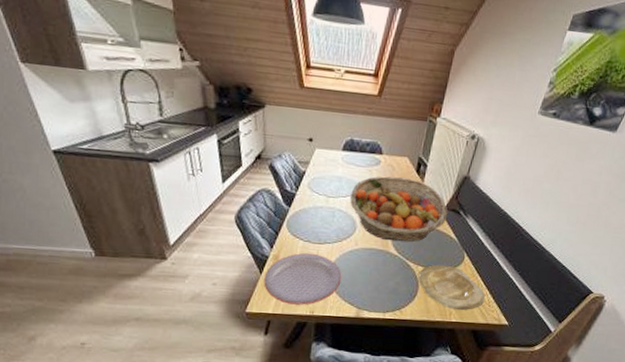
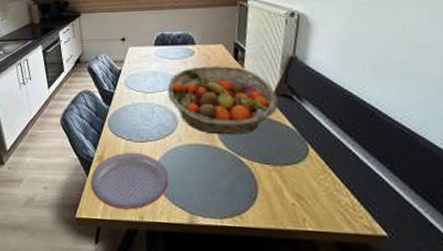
plate: present [418,264,486,311] -> none [255,159,348,217]

